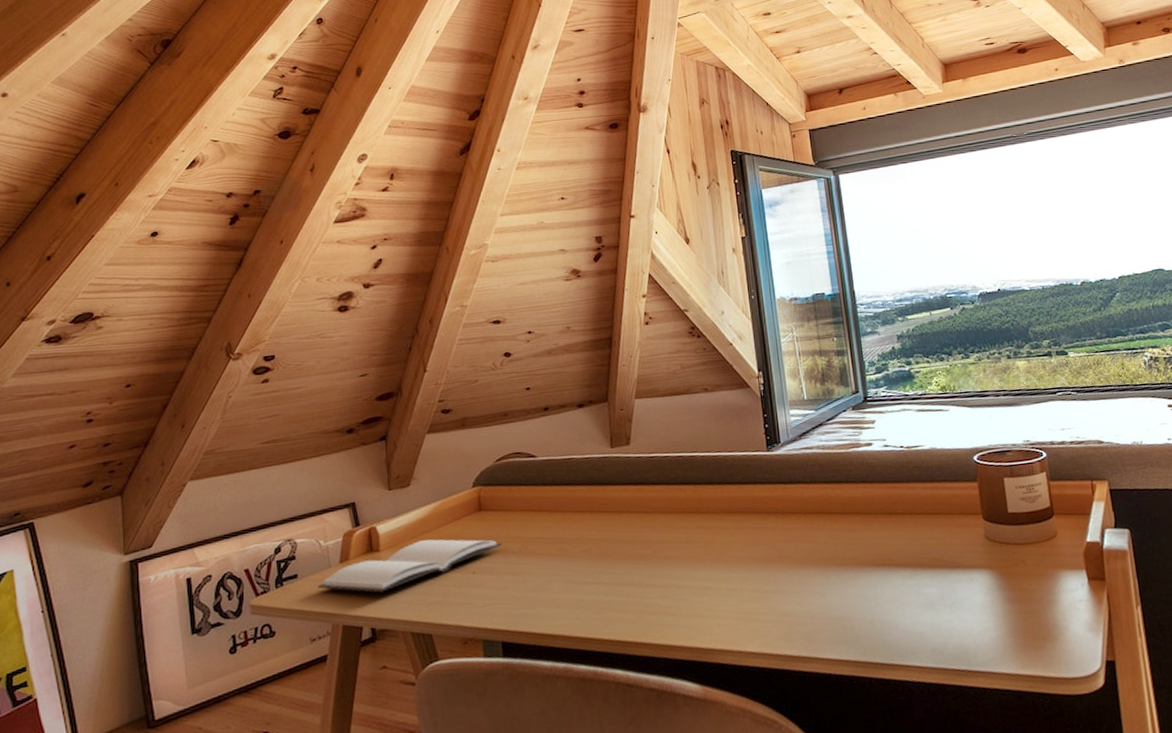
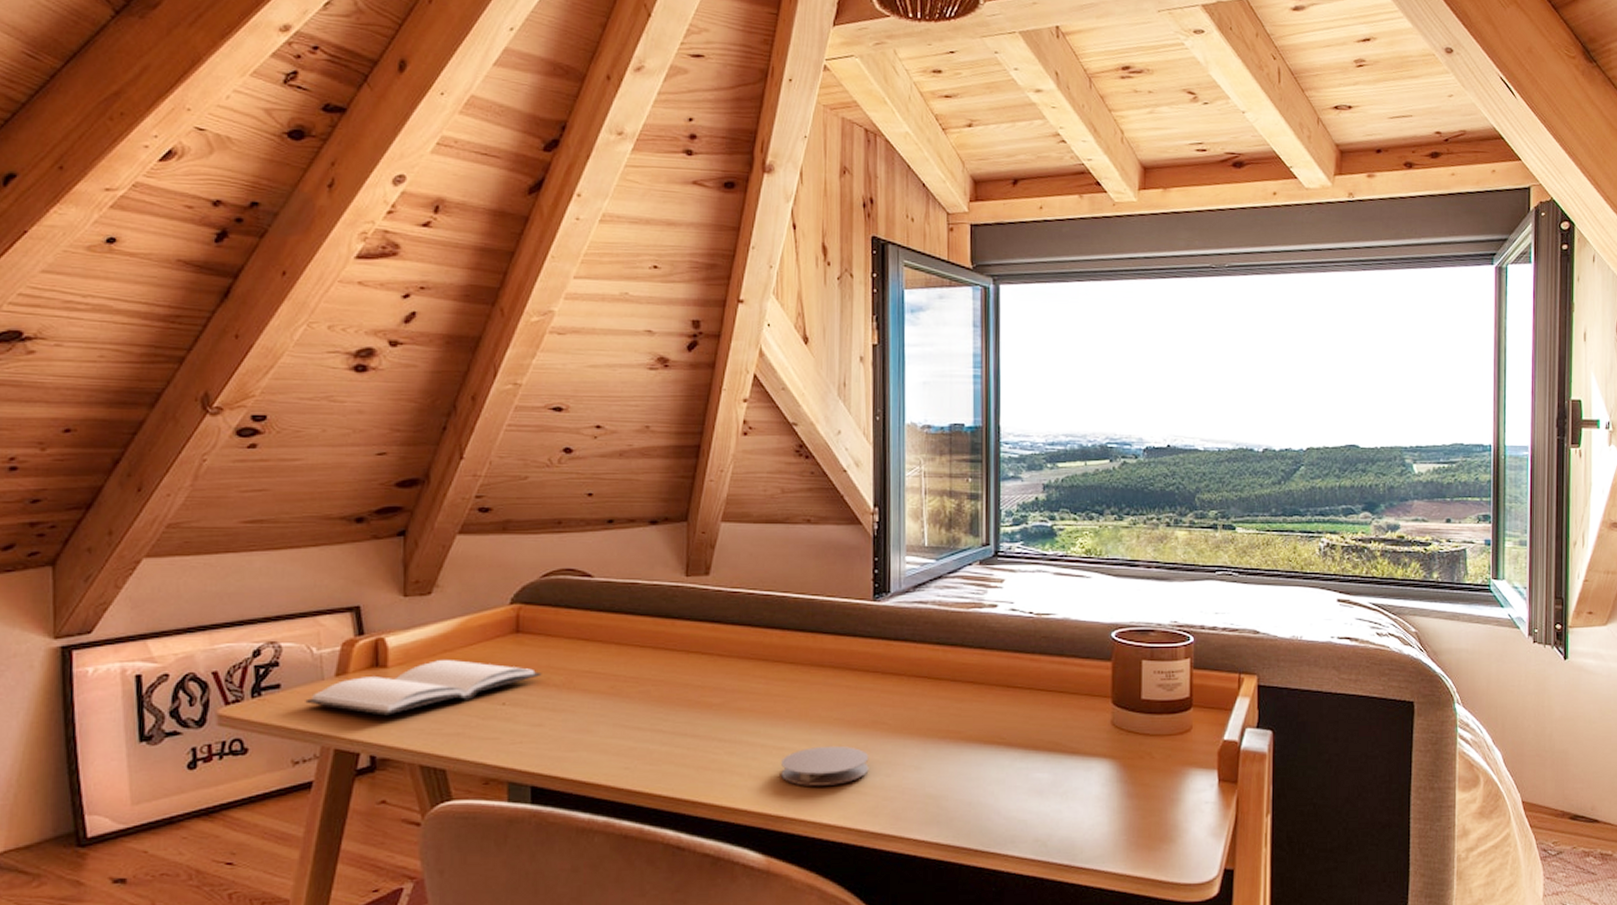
coaster: none [706,581,781,620] -> present [781,745,869,786]

